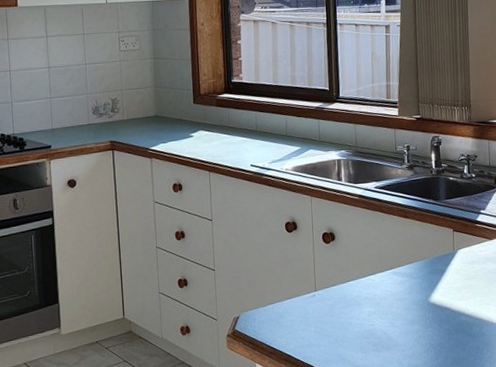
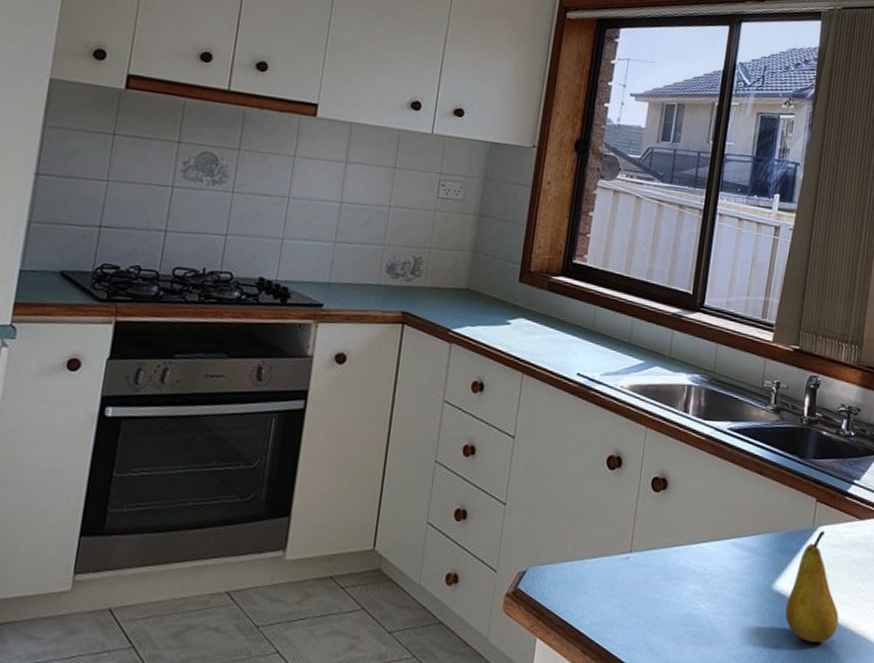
fruit: none [442,252,486,337] -> present [785,530,839,643]

